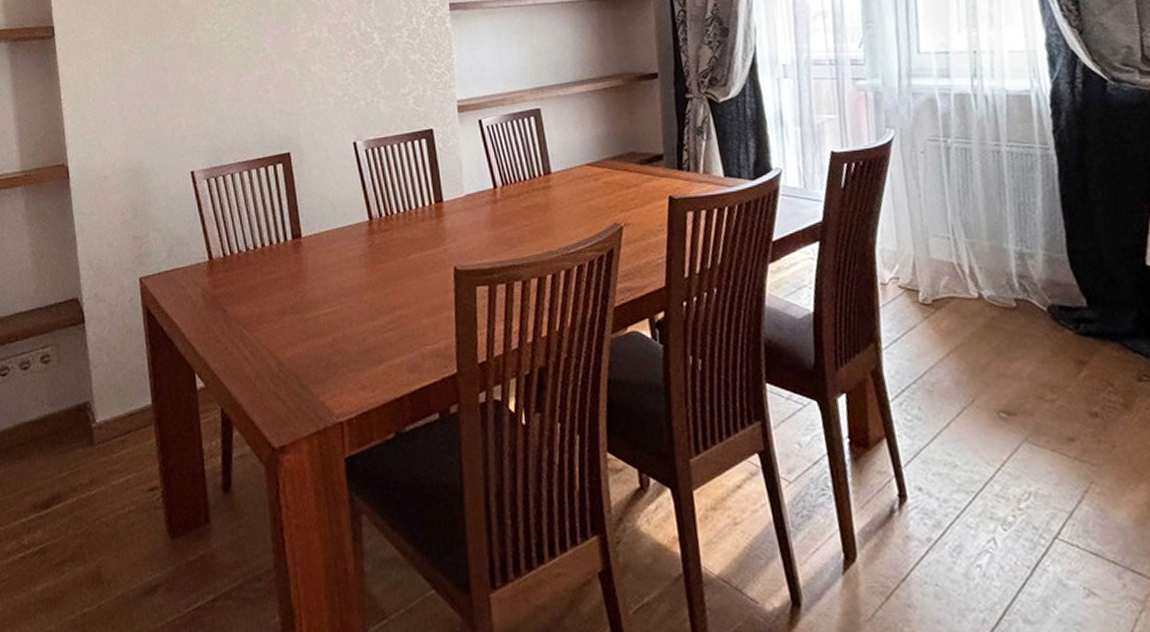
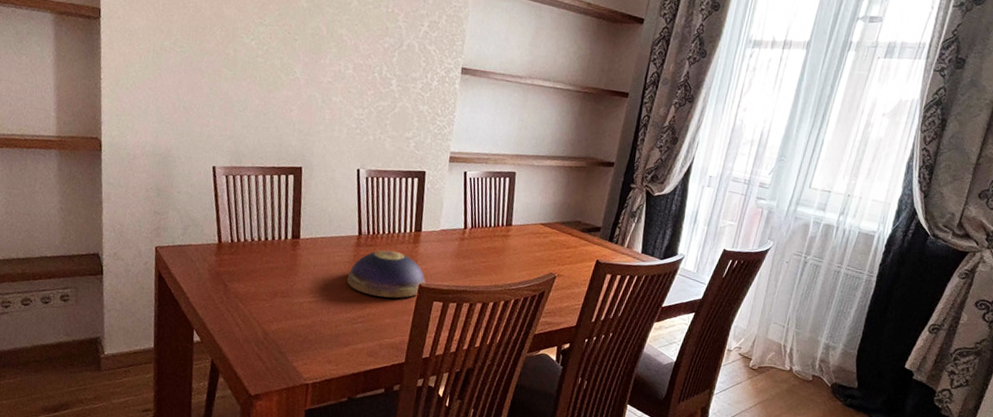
decorative bowl: none [365,231,461,293] -> present [346,250,426,298]

